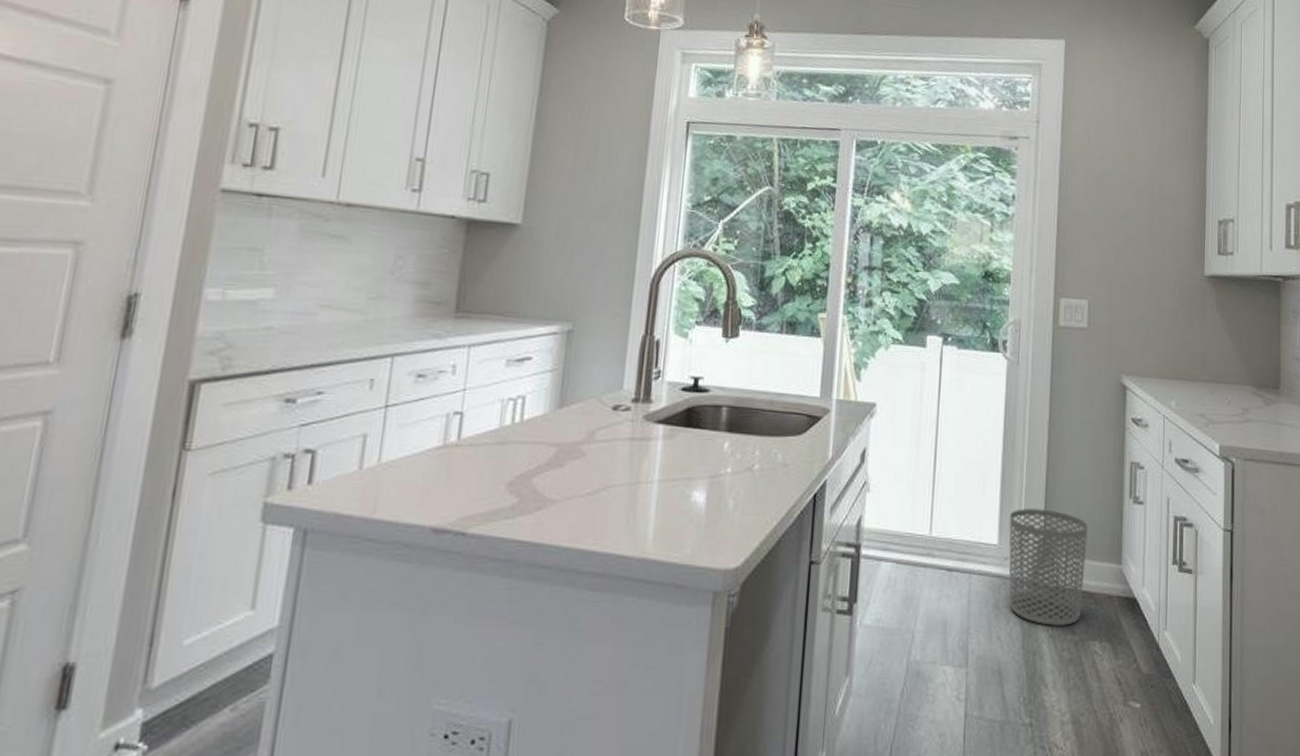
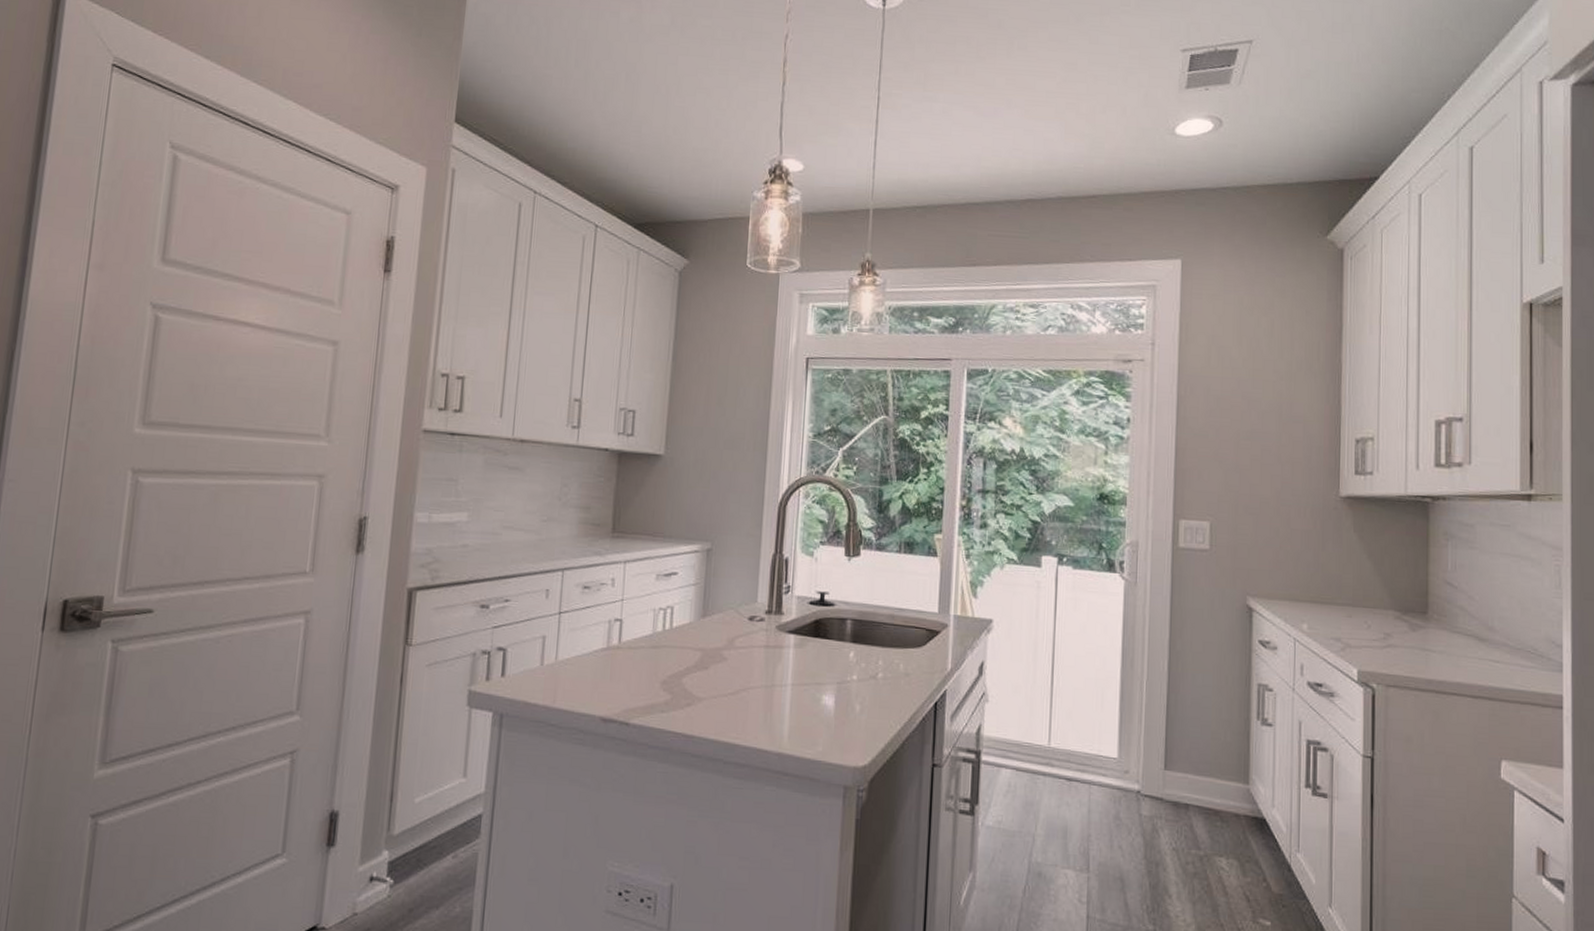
waste bin: present [1008,508,1088,626] -> none [1129,725,1212,840]

